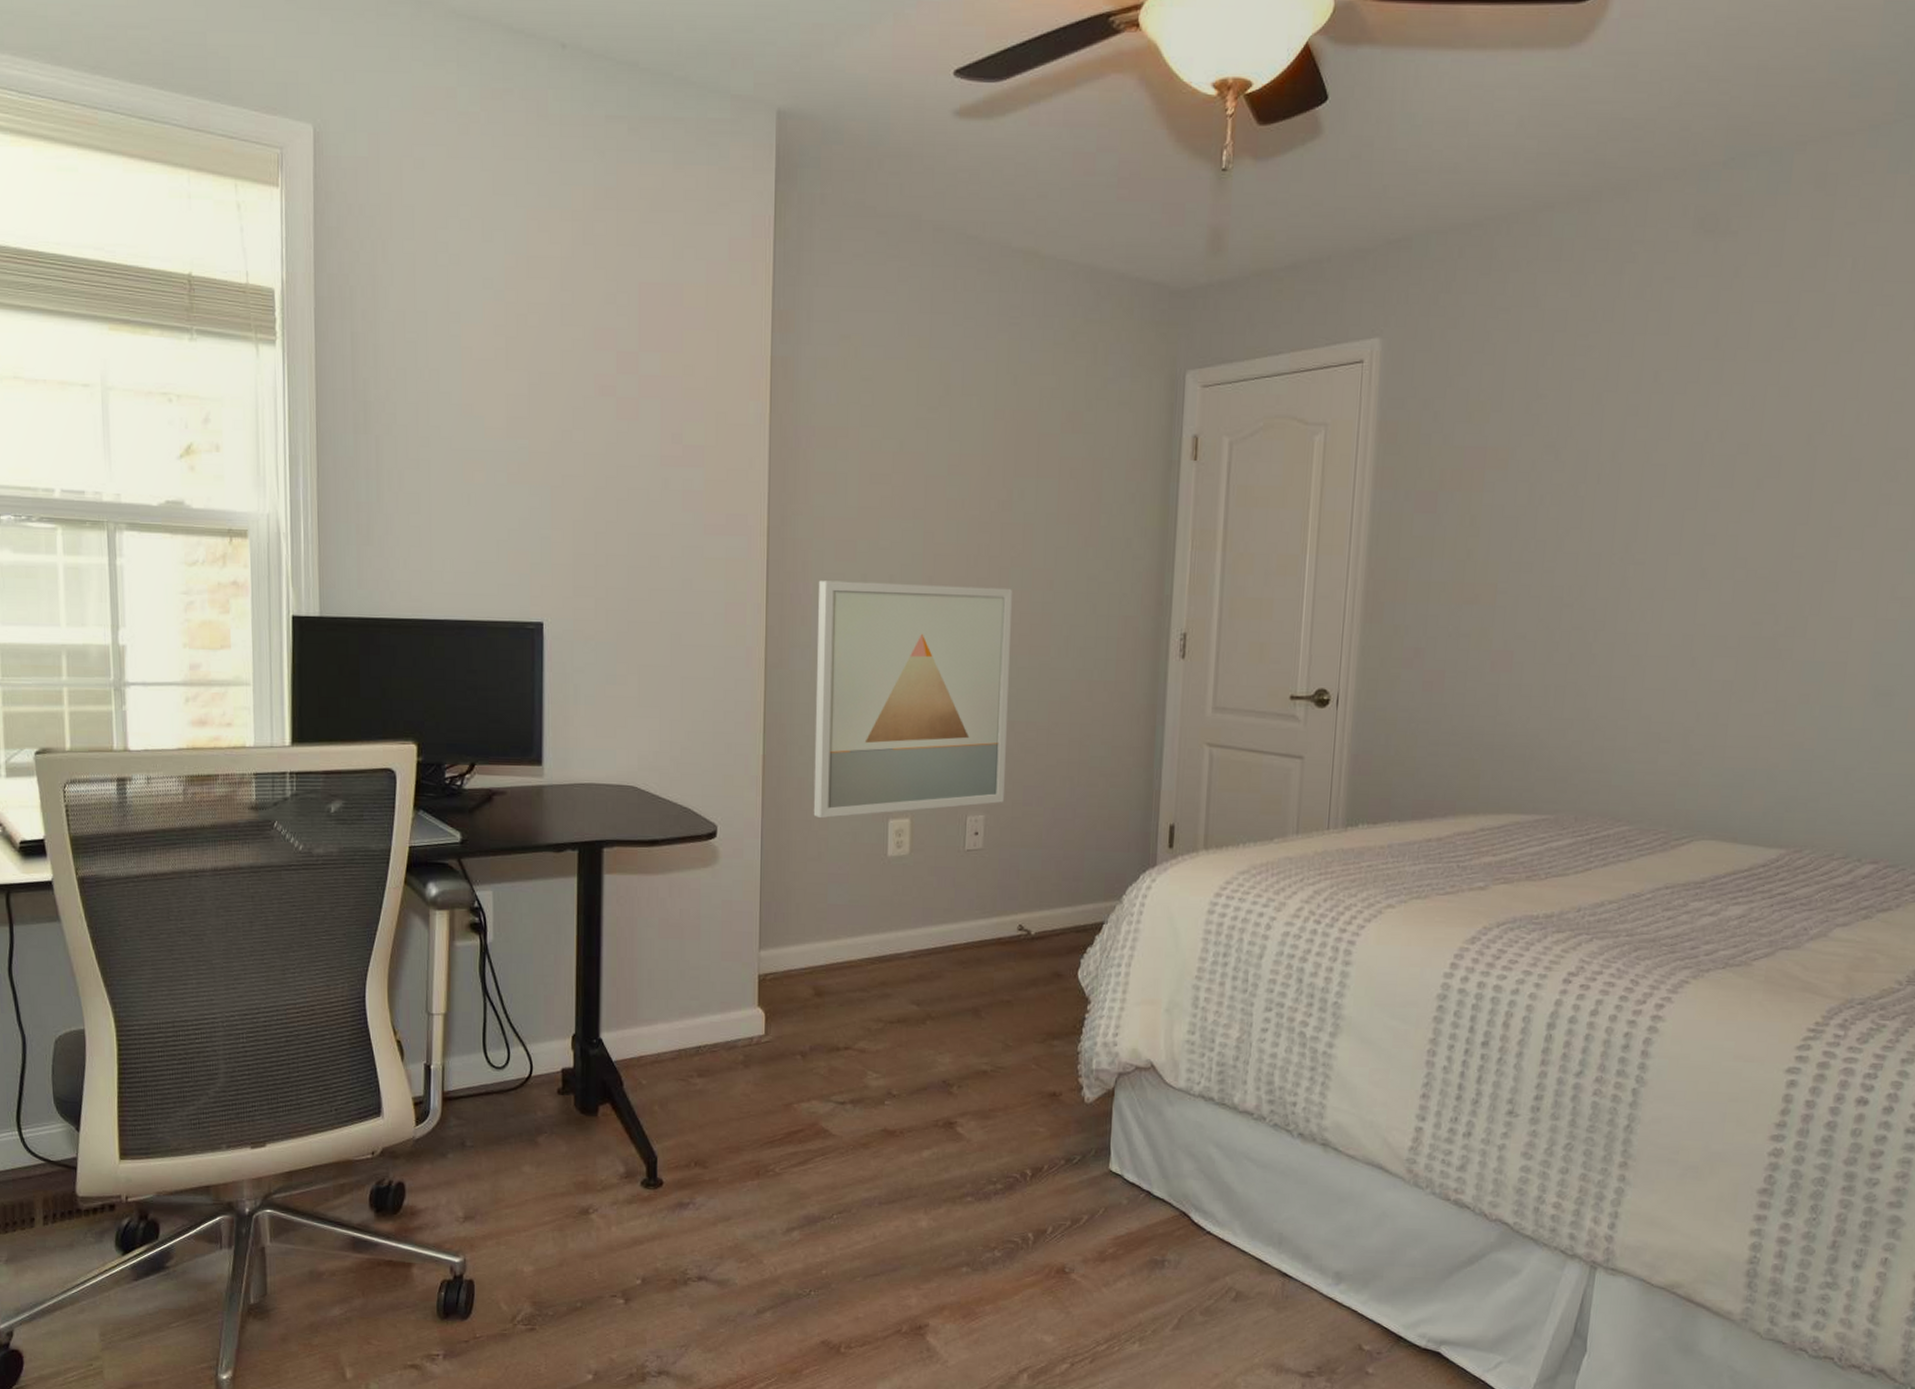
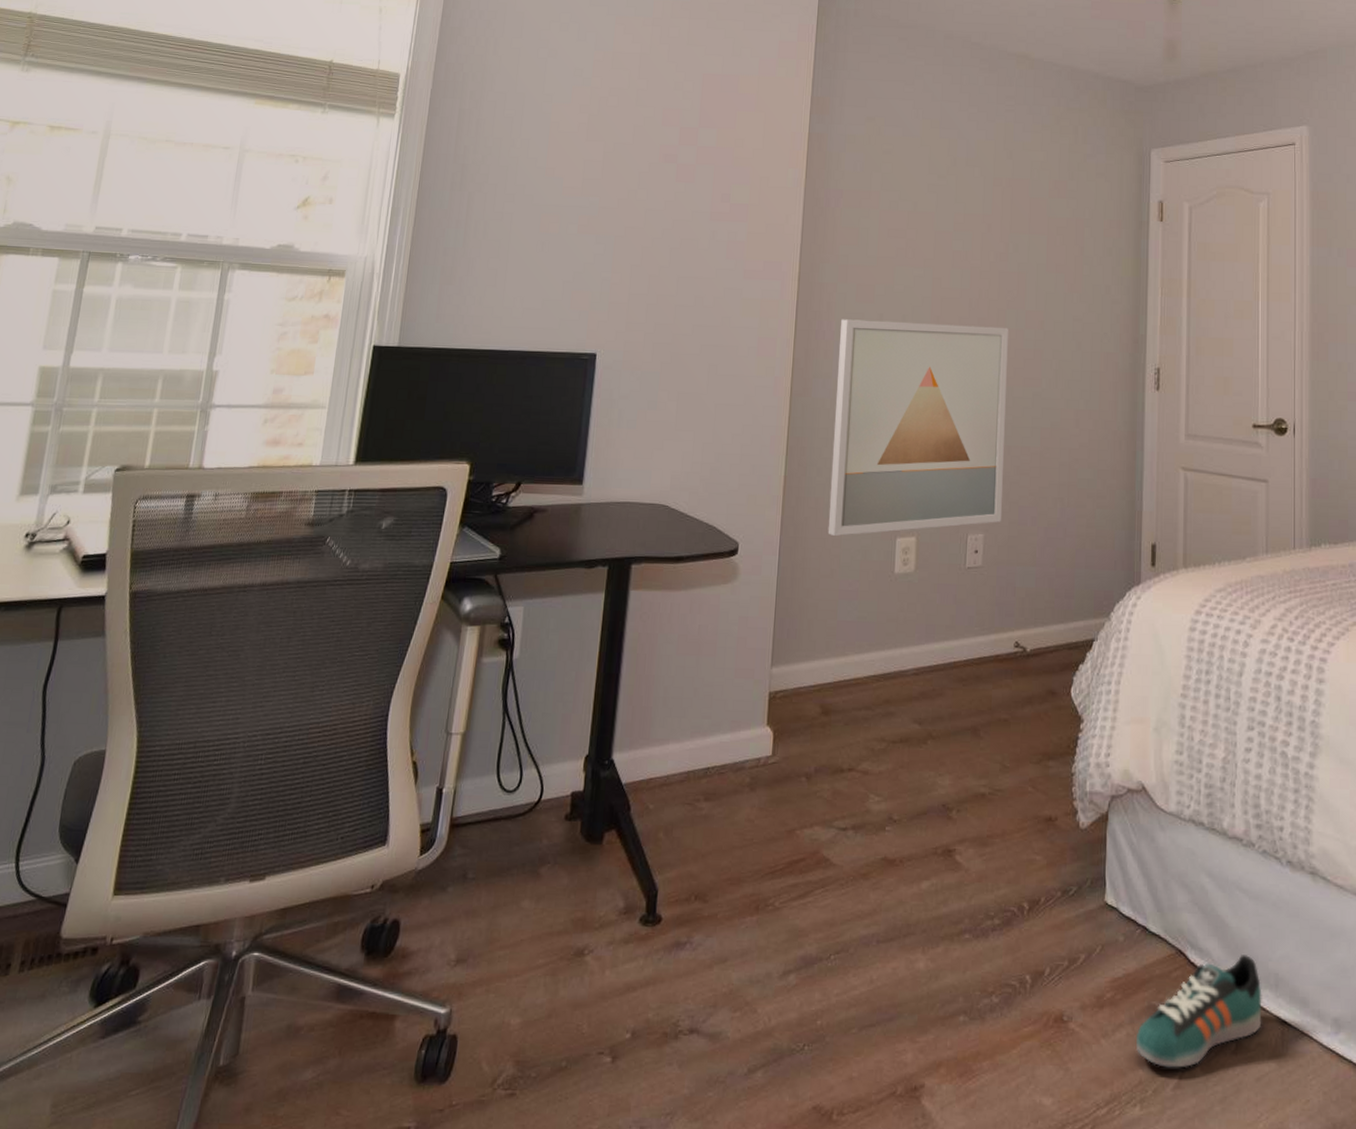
sneaker: none [1137,1217,1265,1313] -> present [1136,955,1262,1068]

